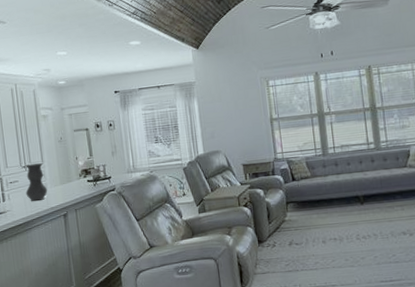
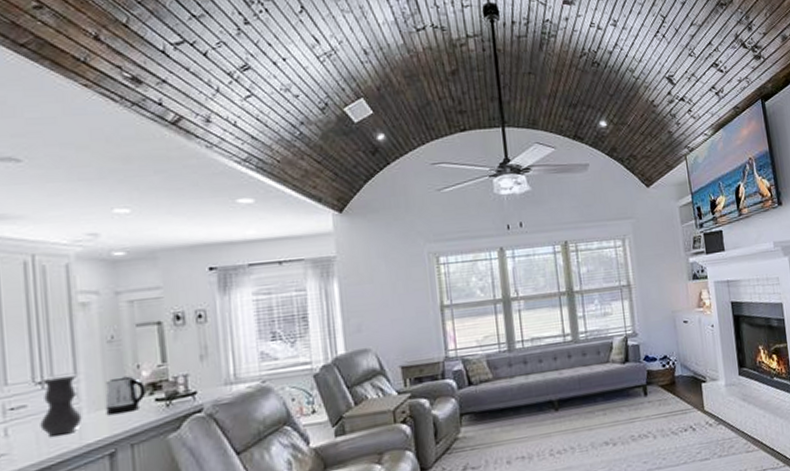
kettle: none [59,164,82,190] -> present [105,376,146,416]

